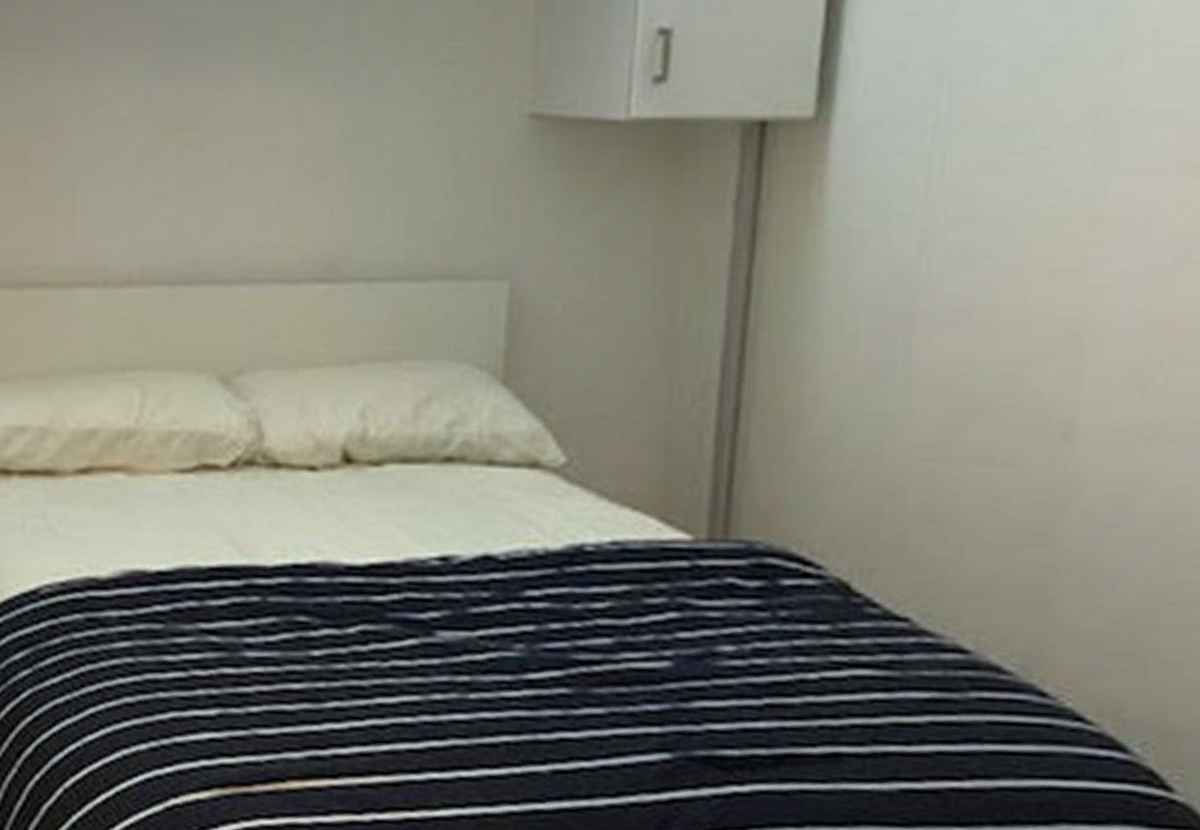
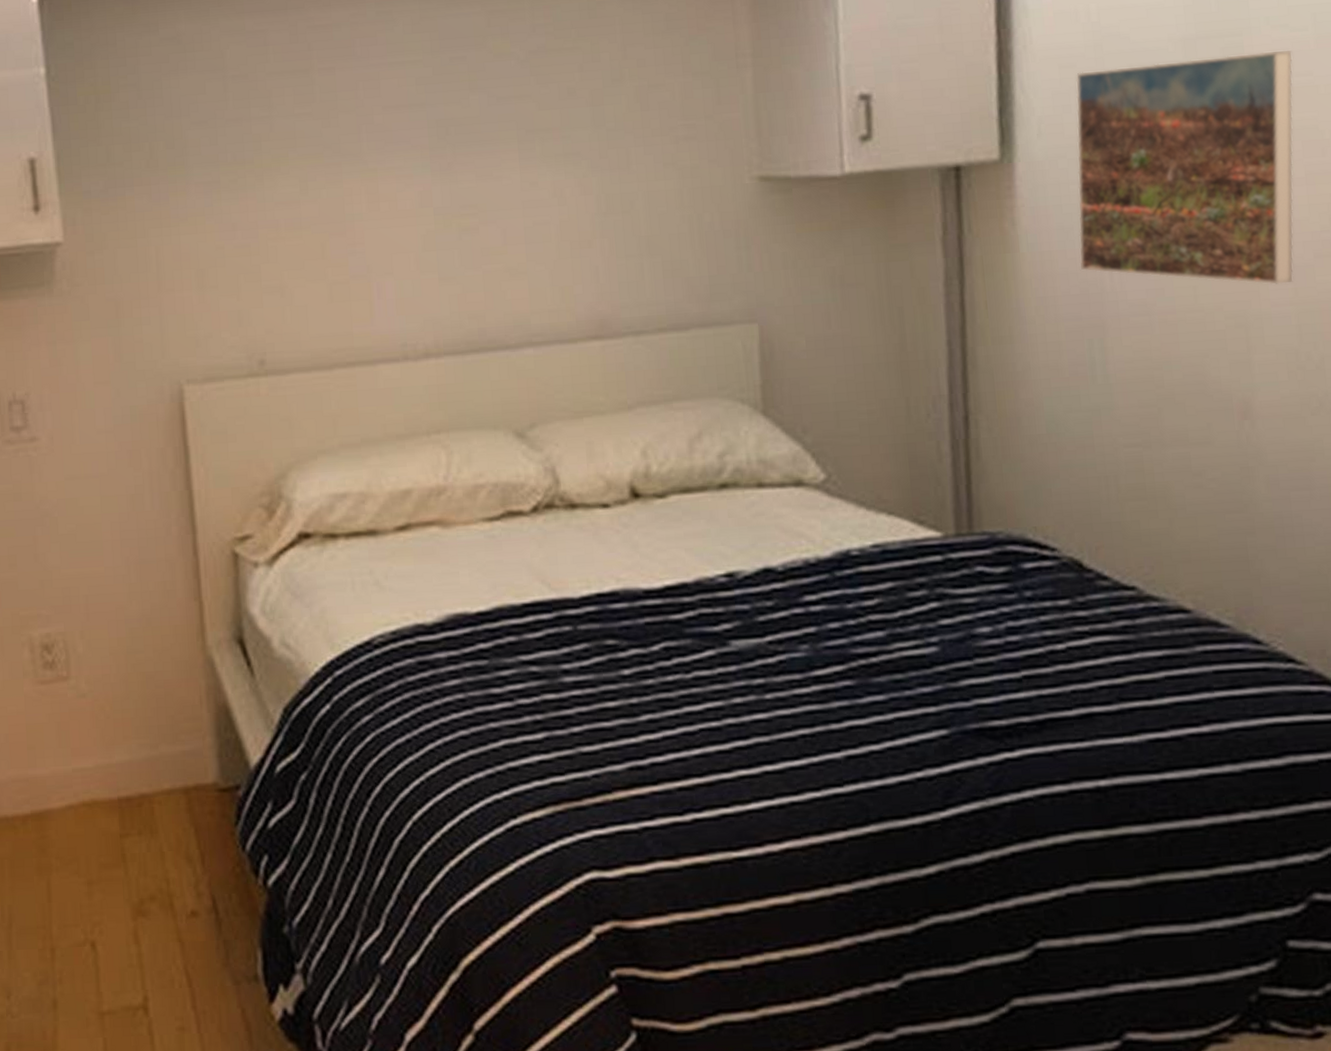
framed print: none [893,16,1183,291] -> present [1076,50,1294,285]

